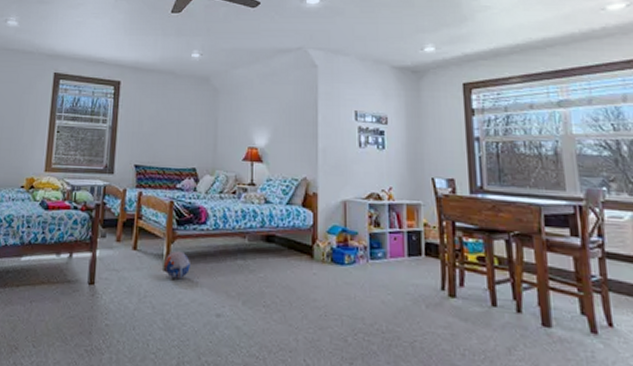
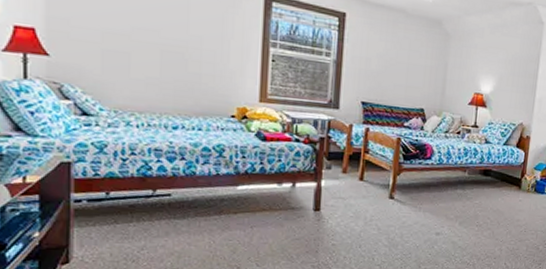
ball: present [164,250,190,280] -> none [390,181,415,206]

